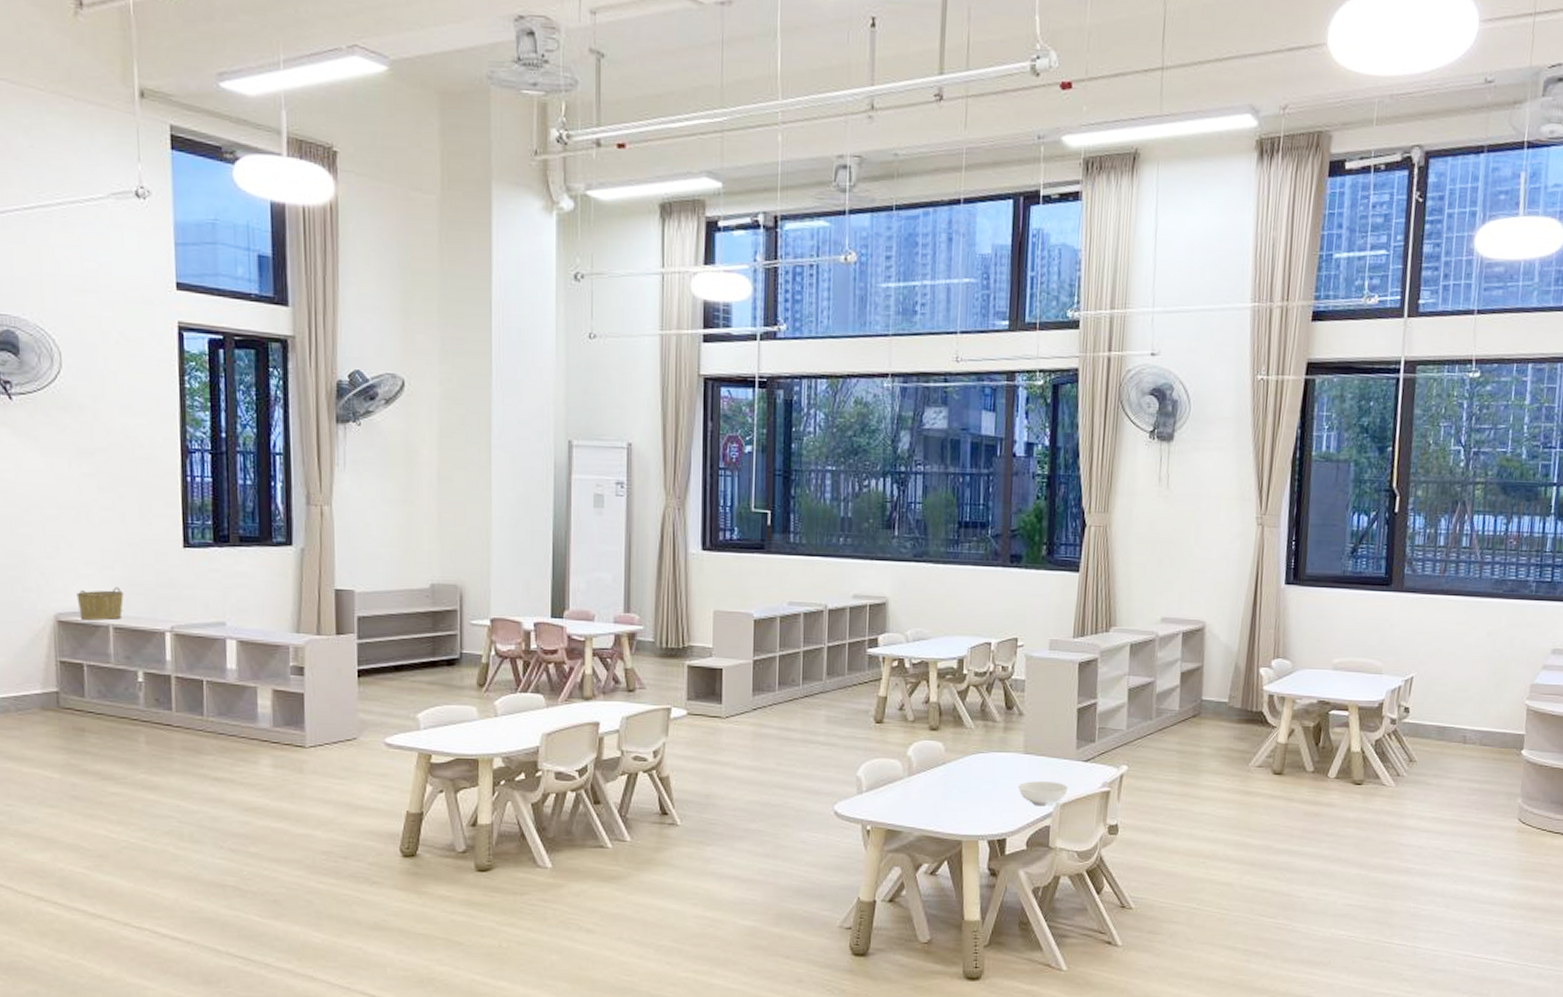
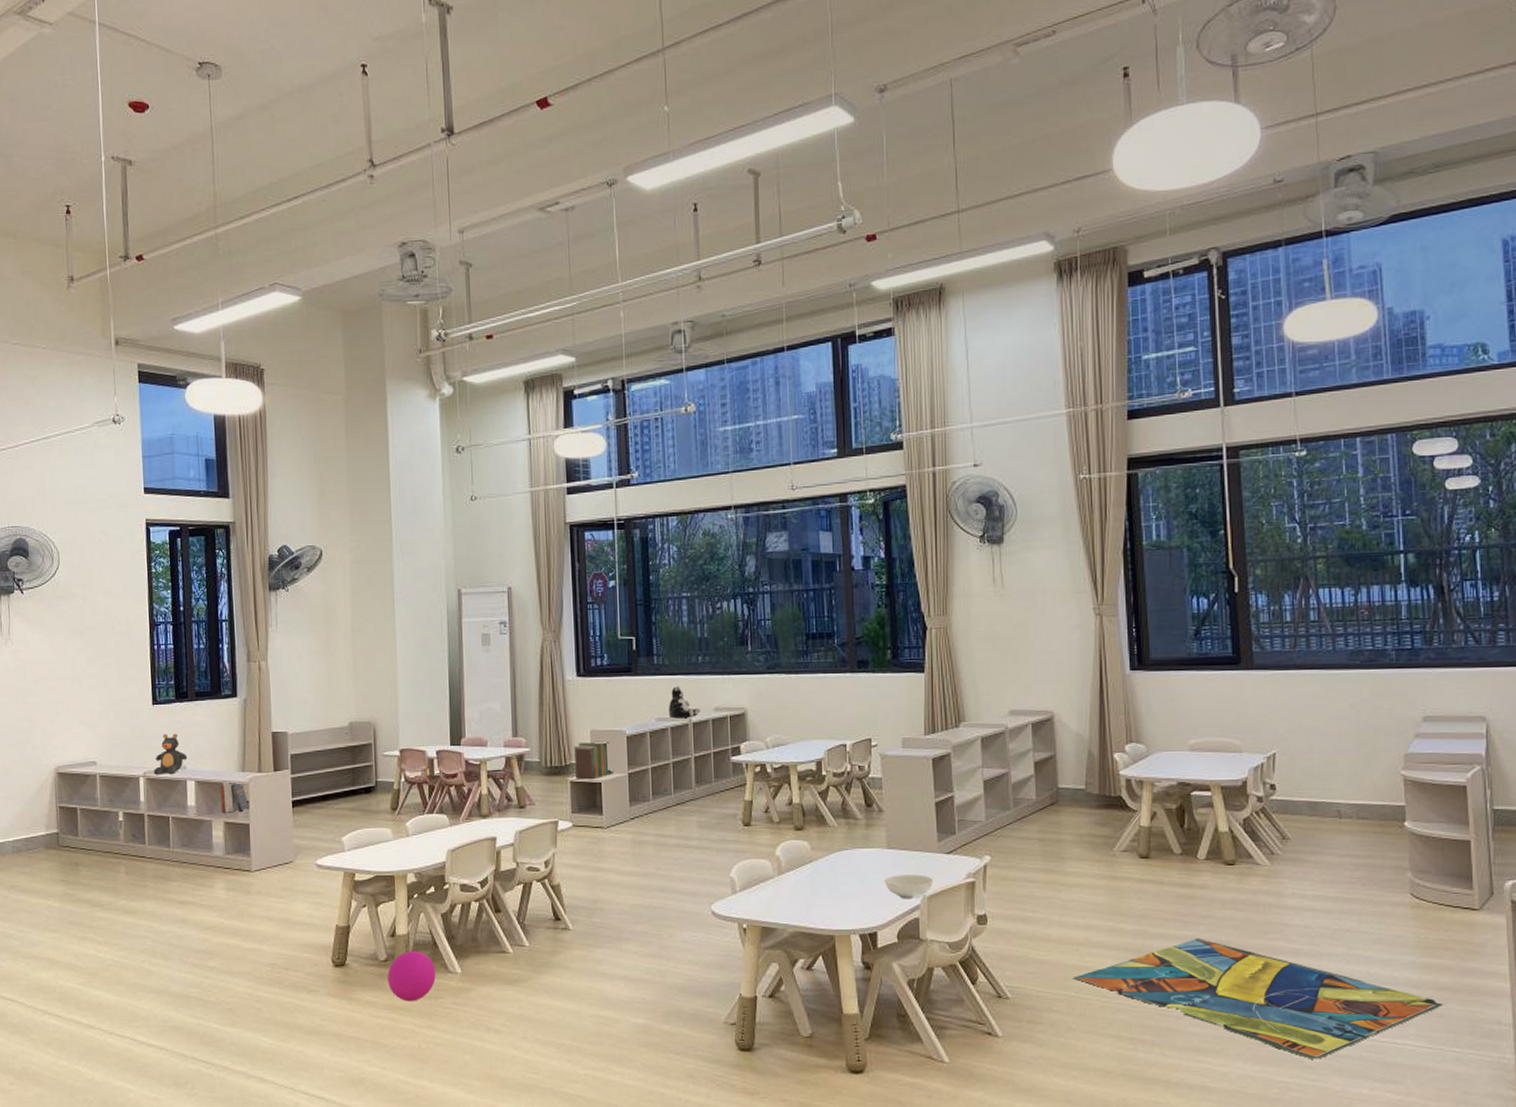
basket: present [76,587,124,621] -> none [71,741,107,771]
stuffed animal: none [184,582,228,632] -> present [154,733,188,775]
books: none [268,642,305,680] -> present [220,780,250,813]
ball: none [466,842,522,897] -> present [387,951,436,1002]
books: none [694,623,736,665] -> present [574,741,613,780]
plush toy: none [802,568,838,605] -> present [668,686,701,719]
play mat: none [1197,854,1534,972] -> present [1073,937,1444,1059]

